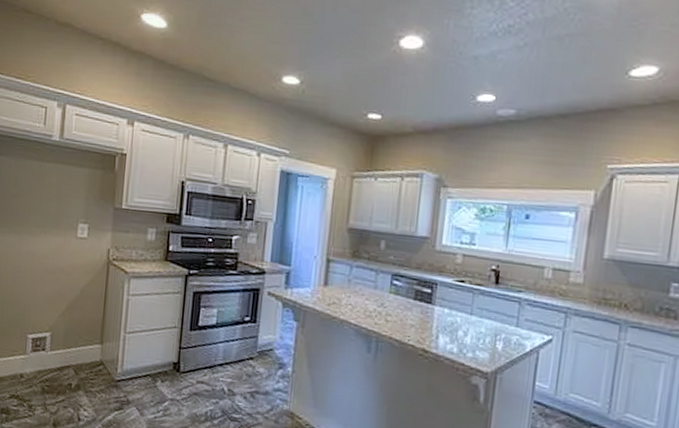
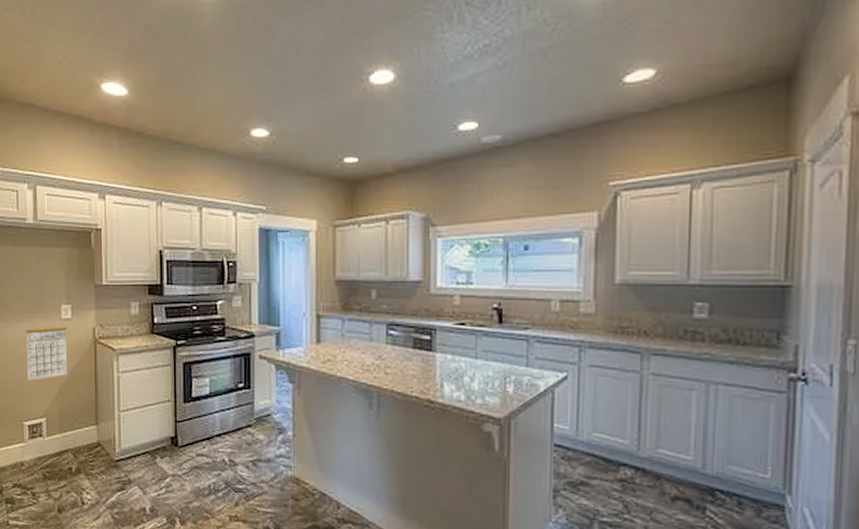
calendar: none [36,235,82,295] -> present [25,318,68,381]

